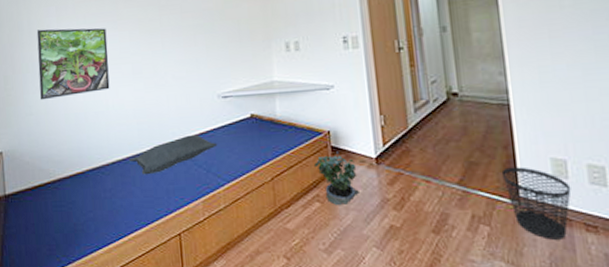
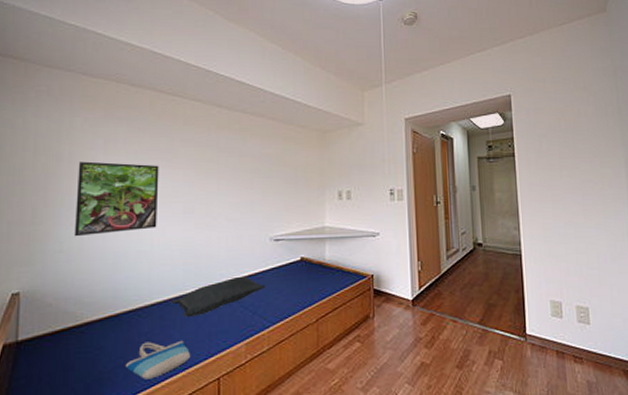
tote bag: none [95,196,151,232] -> present [125,340,190,379]
potted plant: present [313,151,359,205] -> none [356,294,396,344]
wastebasket: present [501,167,572,240] -> none [513,308,565,371]

